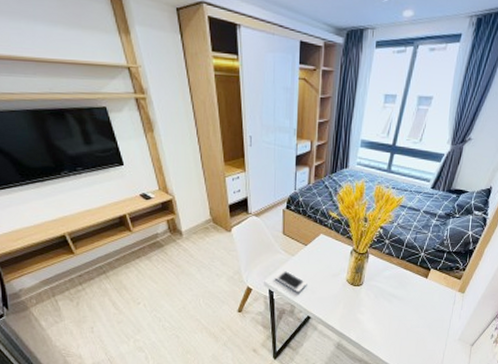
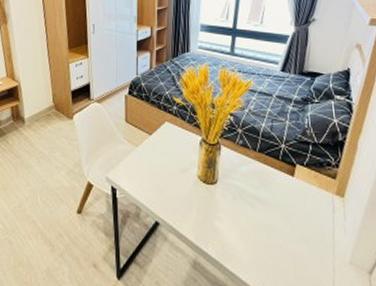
cell phone: present [275,270,307,293] -> none [118,163,154,191]

